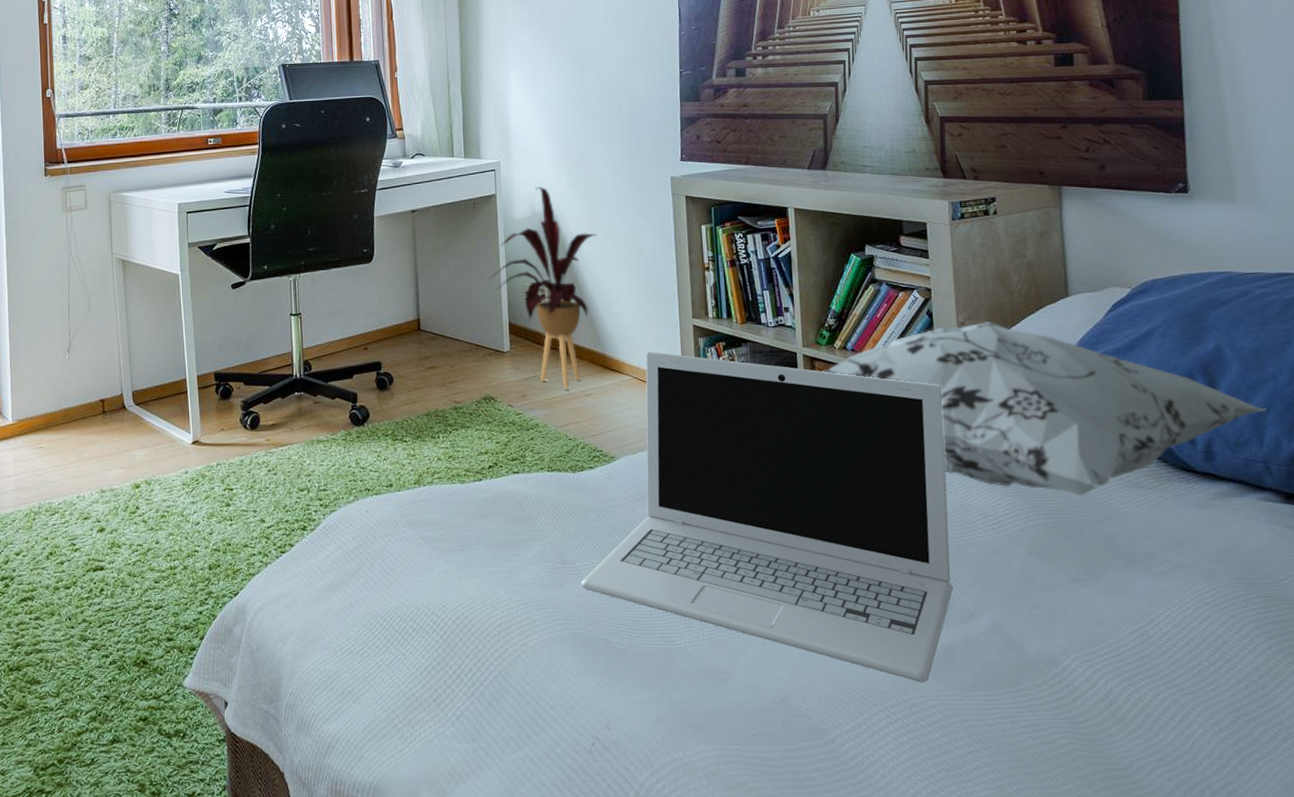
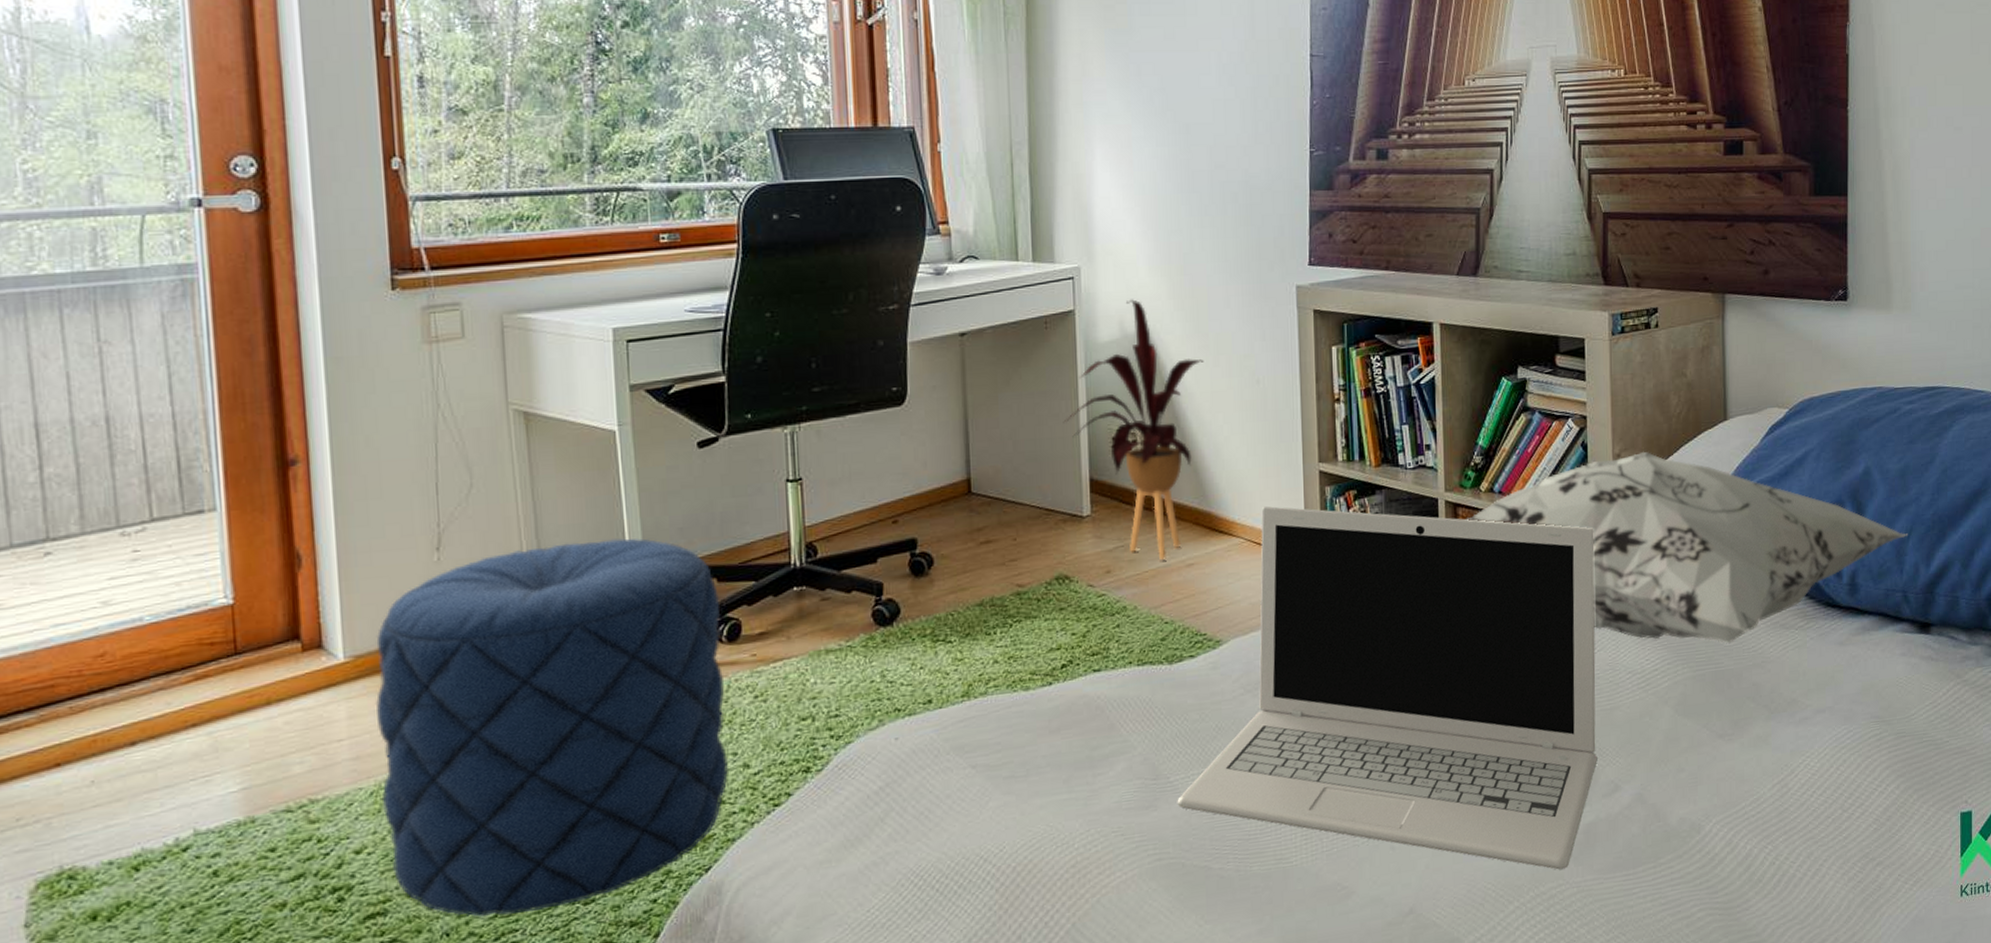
pouf: none [29,350,251,611] -> present [375,538,730,917]

